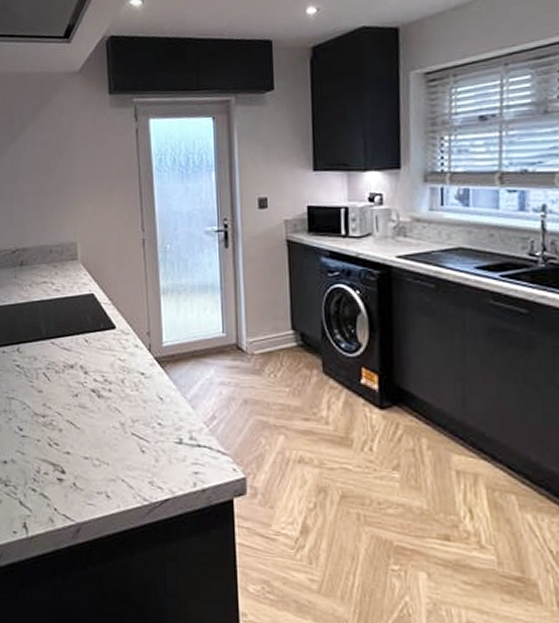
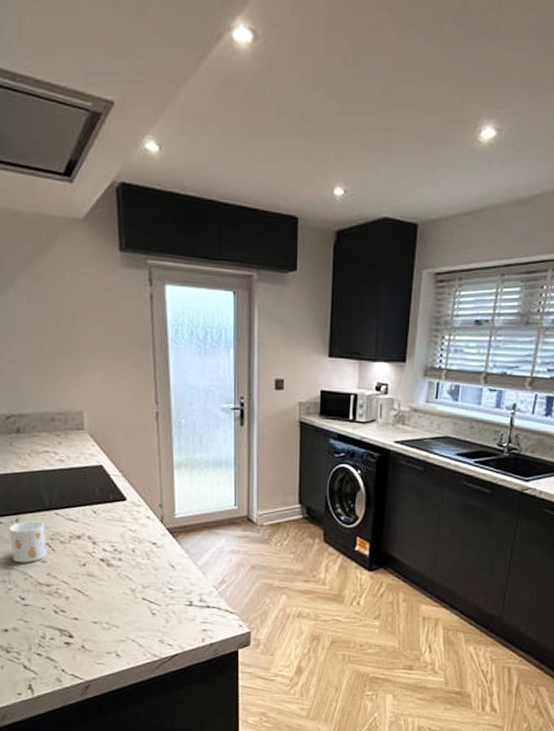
mug: none [12,350,43,393] -> present [10,521,47,563]

